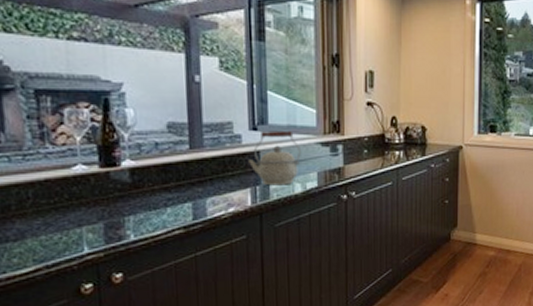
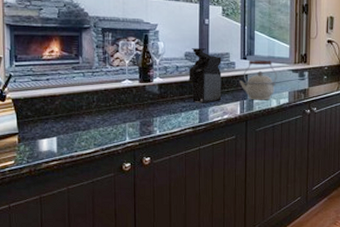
coffee maker: none [173,116,225,193] -> present [188,48,222,104]

